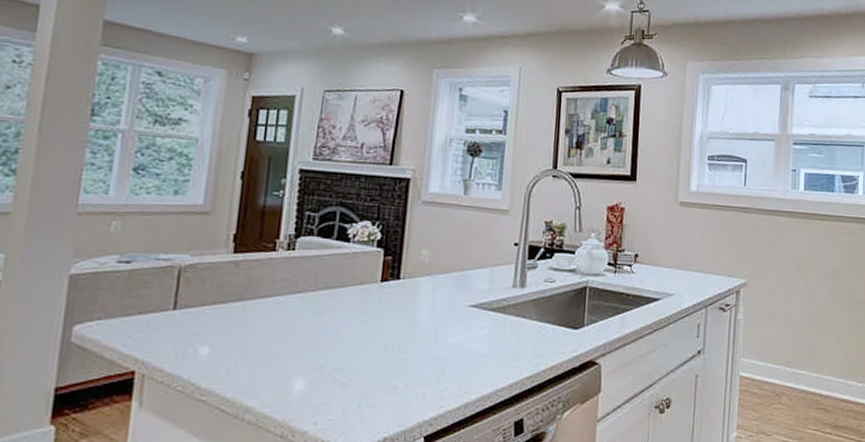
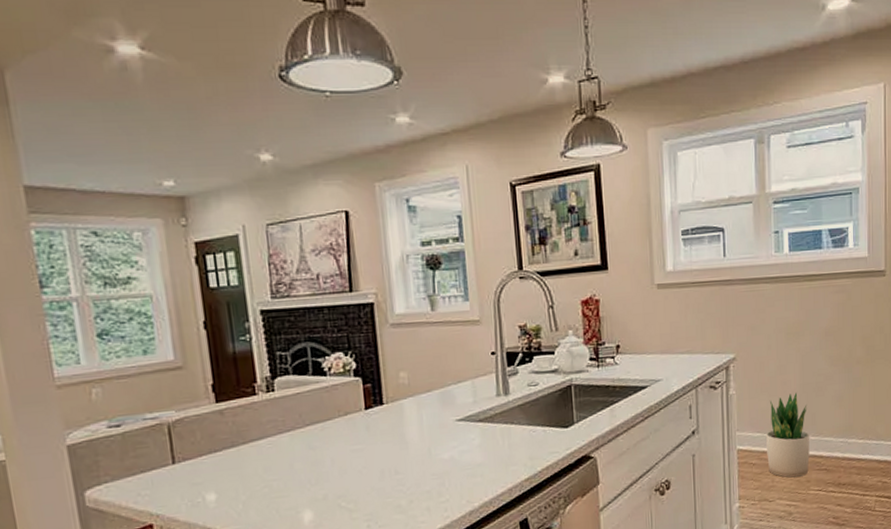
planter: none [768,326,811,413] -> present [766,393,810,478]

